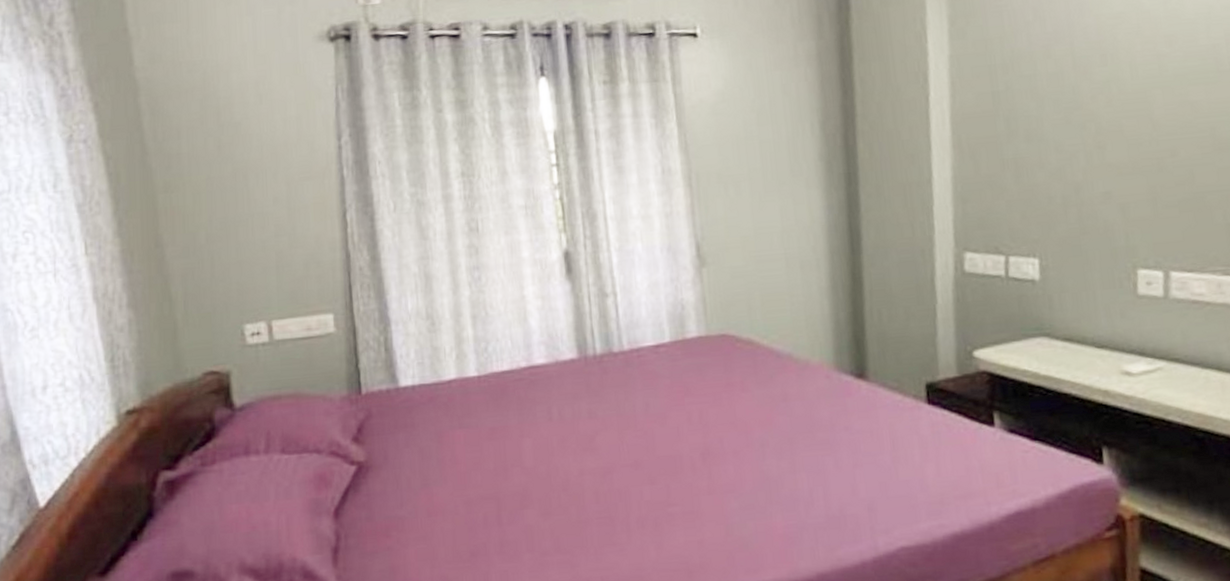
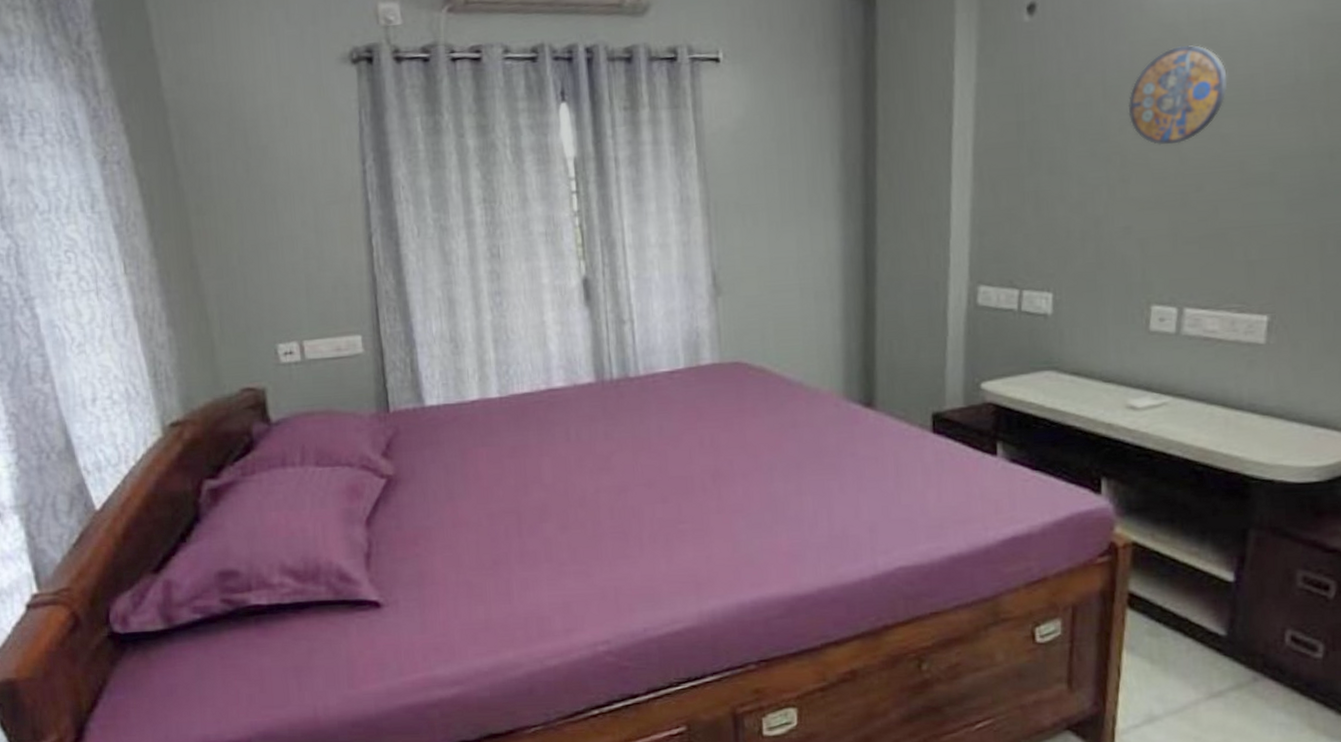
manhole cover: none [1098,18,1192,113] -> present [1128,45,1228,146]

